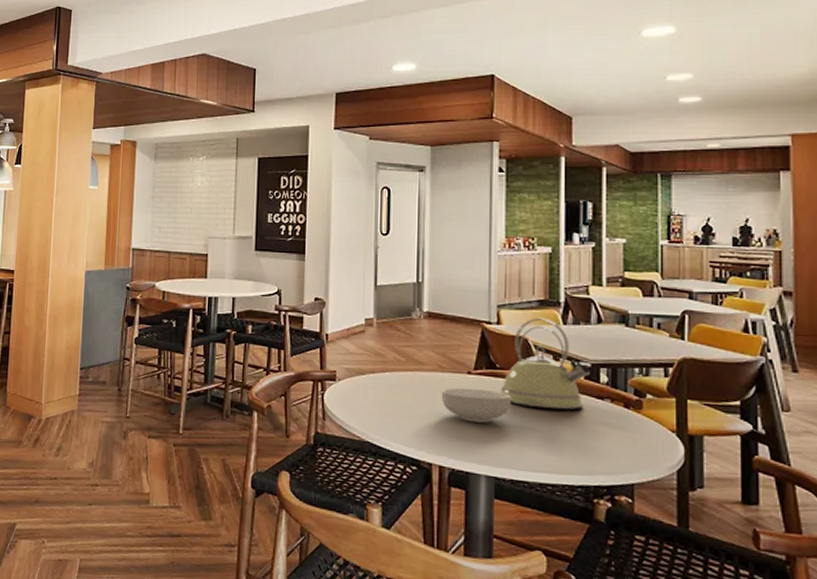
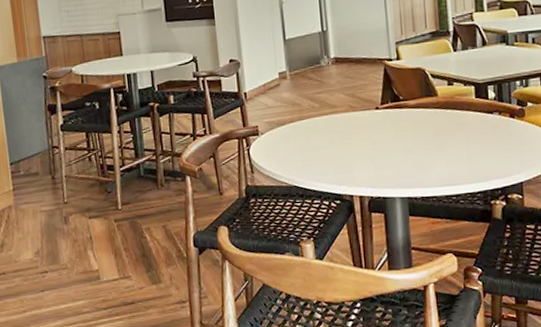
cereal bowl: present [441,387,511,423] -> none [354,121,416,153]
kettle: present [500,317,593,409] -> none [405,48,481,130]

